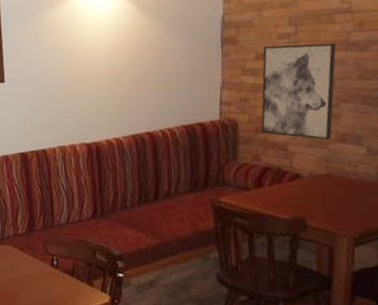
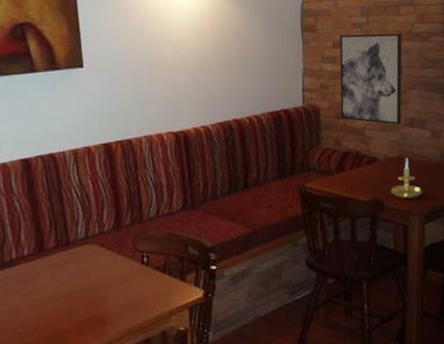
candle holder: none [315,176,354,219] -> present [390,158,423,199]

